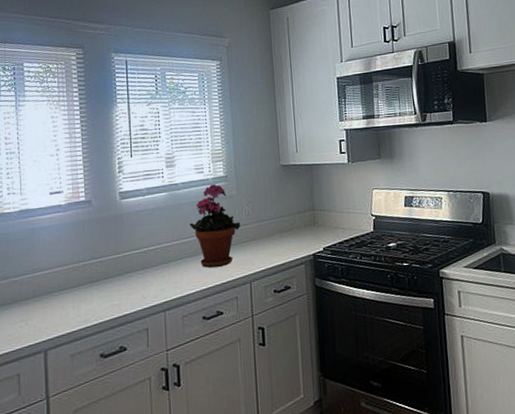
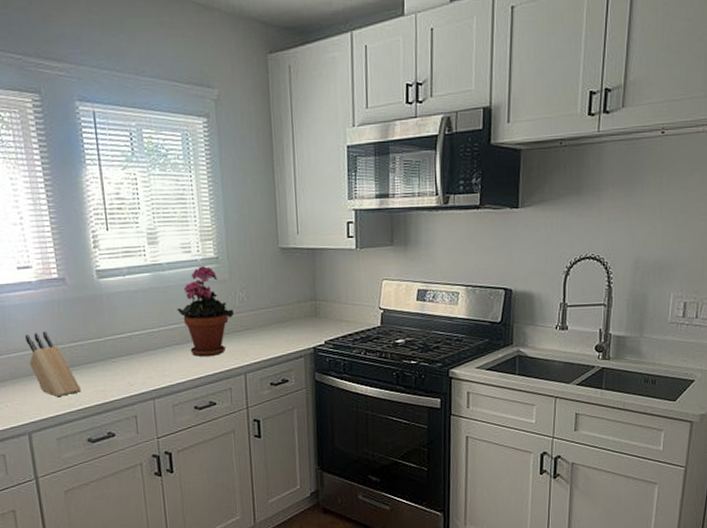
knife block: none [51,250,98,313] -> present [25,331,81,397]

